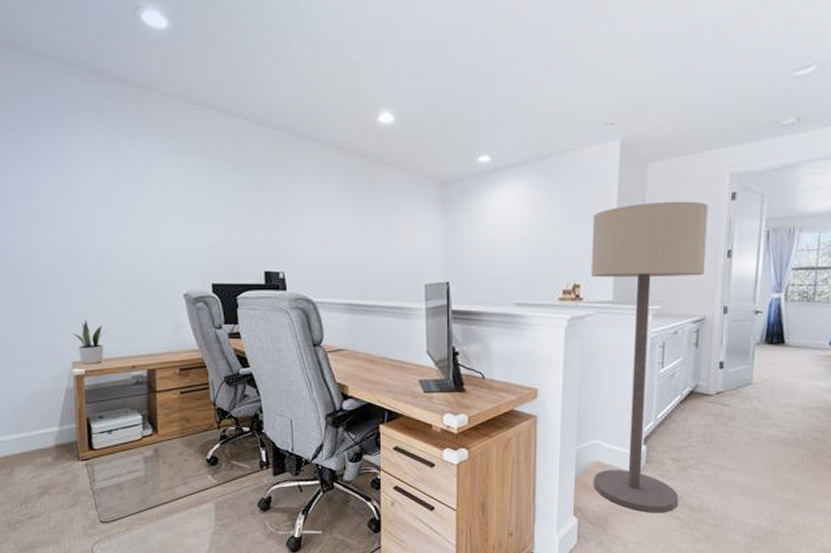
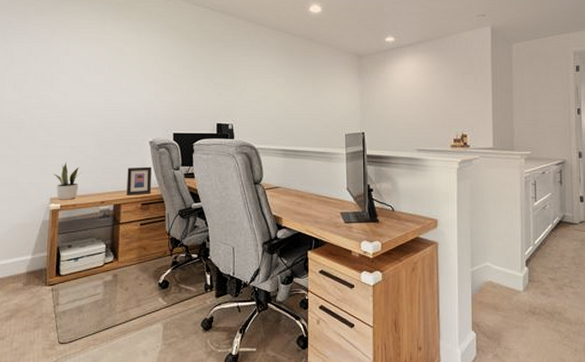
picture frame: none [159,325,190,359] -> present [127,167,151,195]
floor lamp: present [590,201,709,513] -> none [473,72,561,327]

